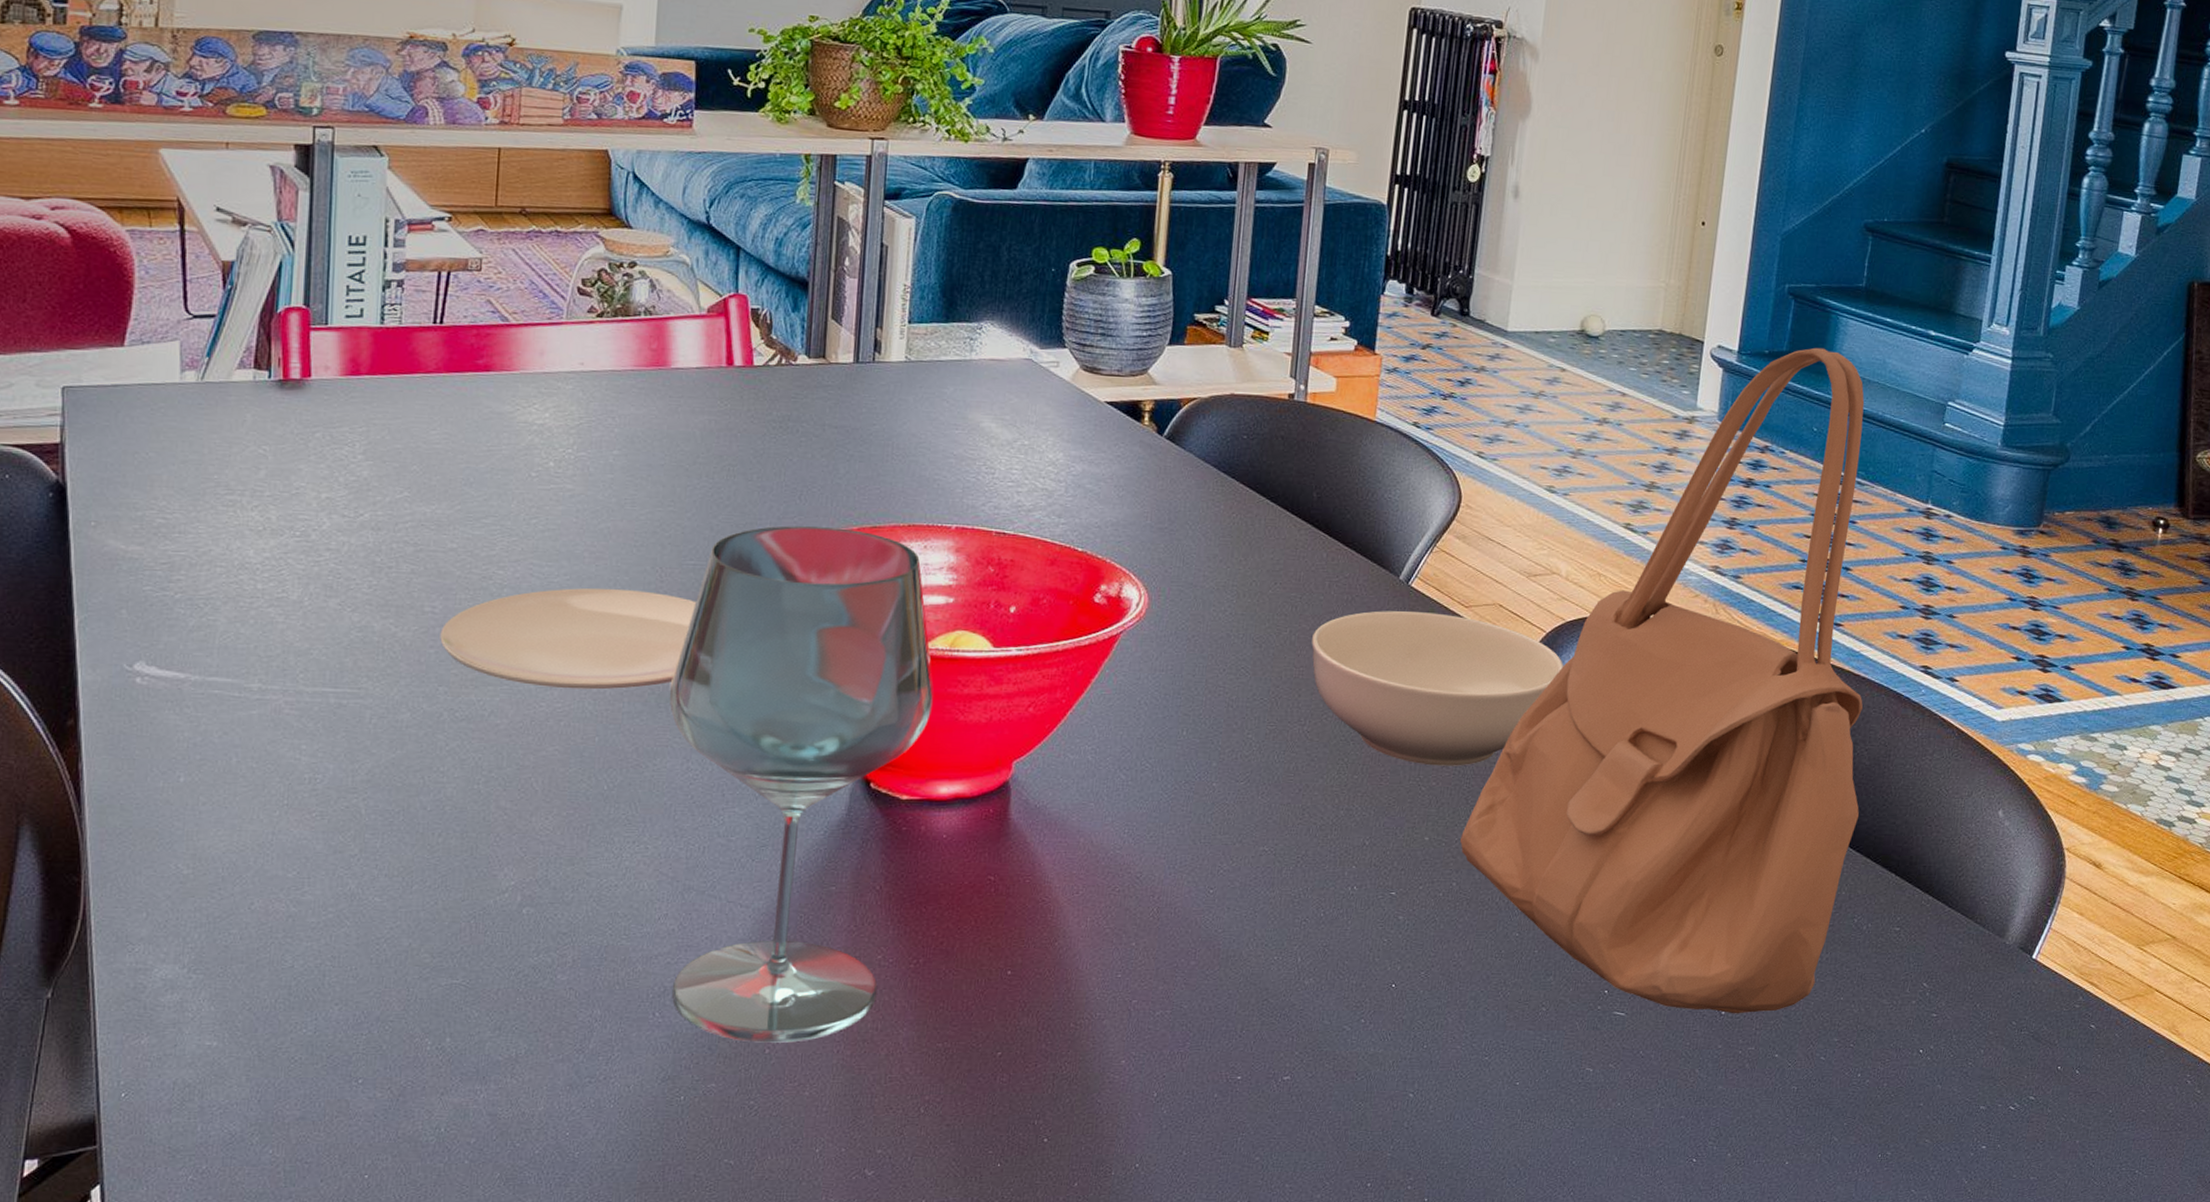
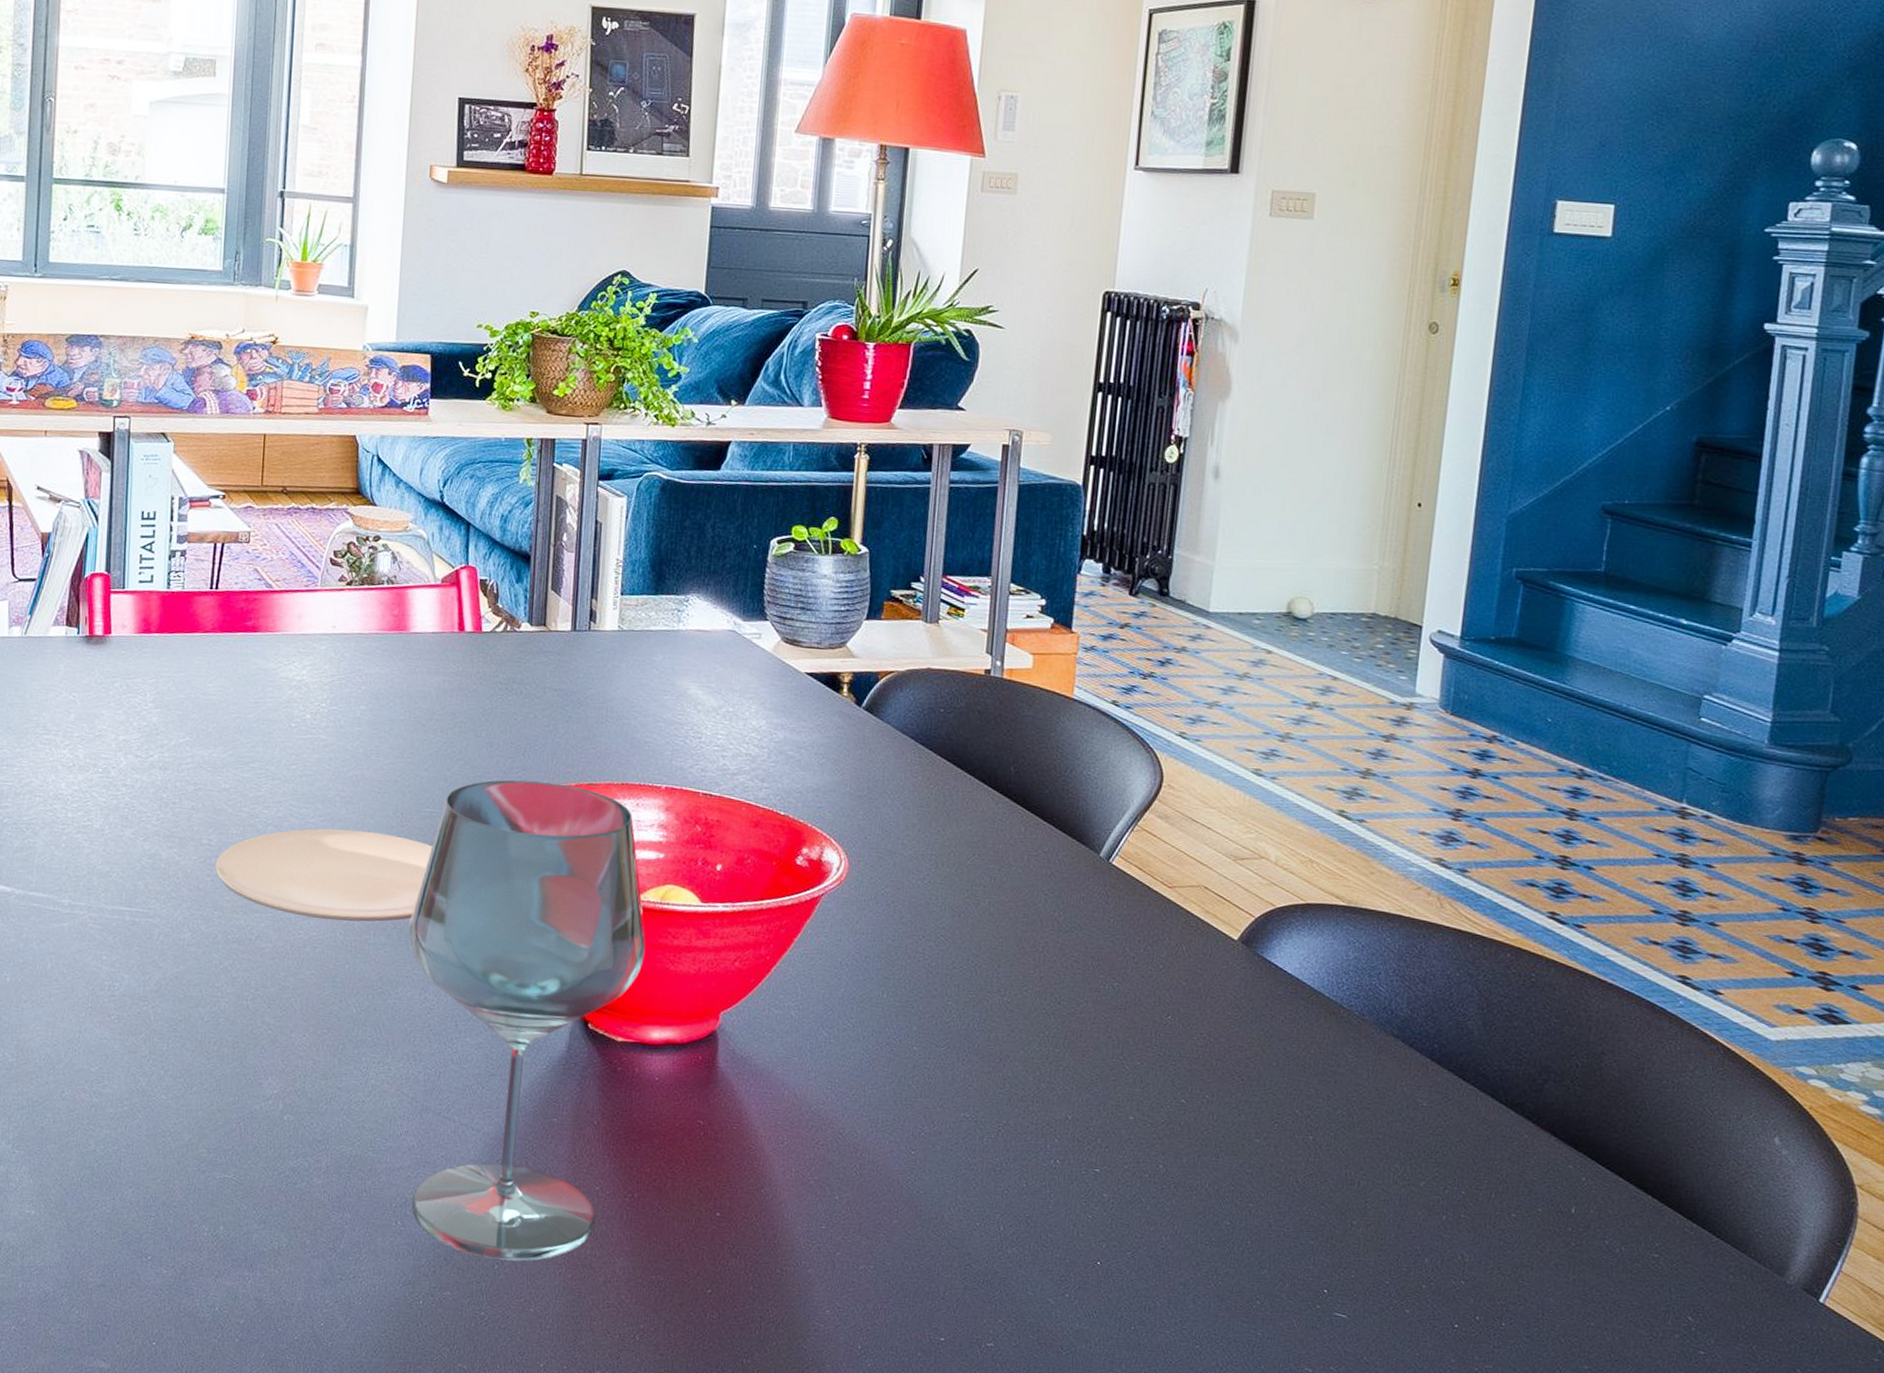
bowl: present [1311,611,1564,766] -> none [1011,887,1275,1048]
handbag: present [1459,347,1865,1014] -> none [1166,634,1611,1330]

